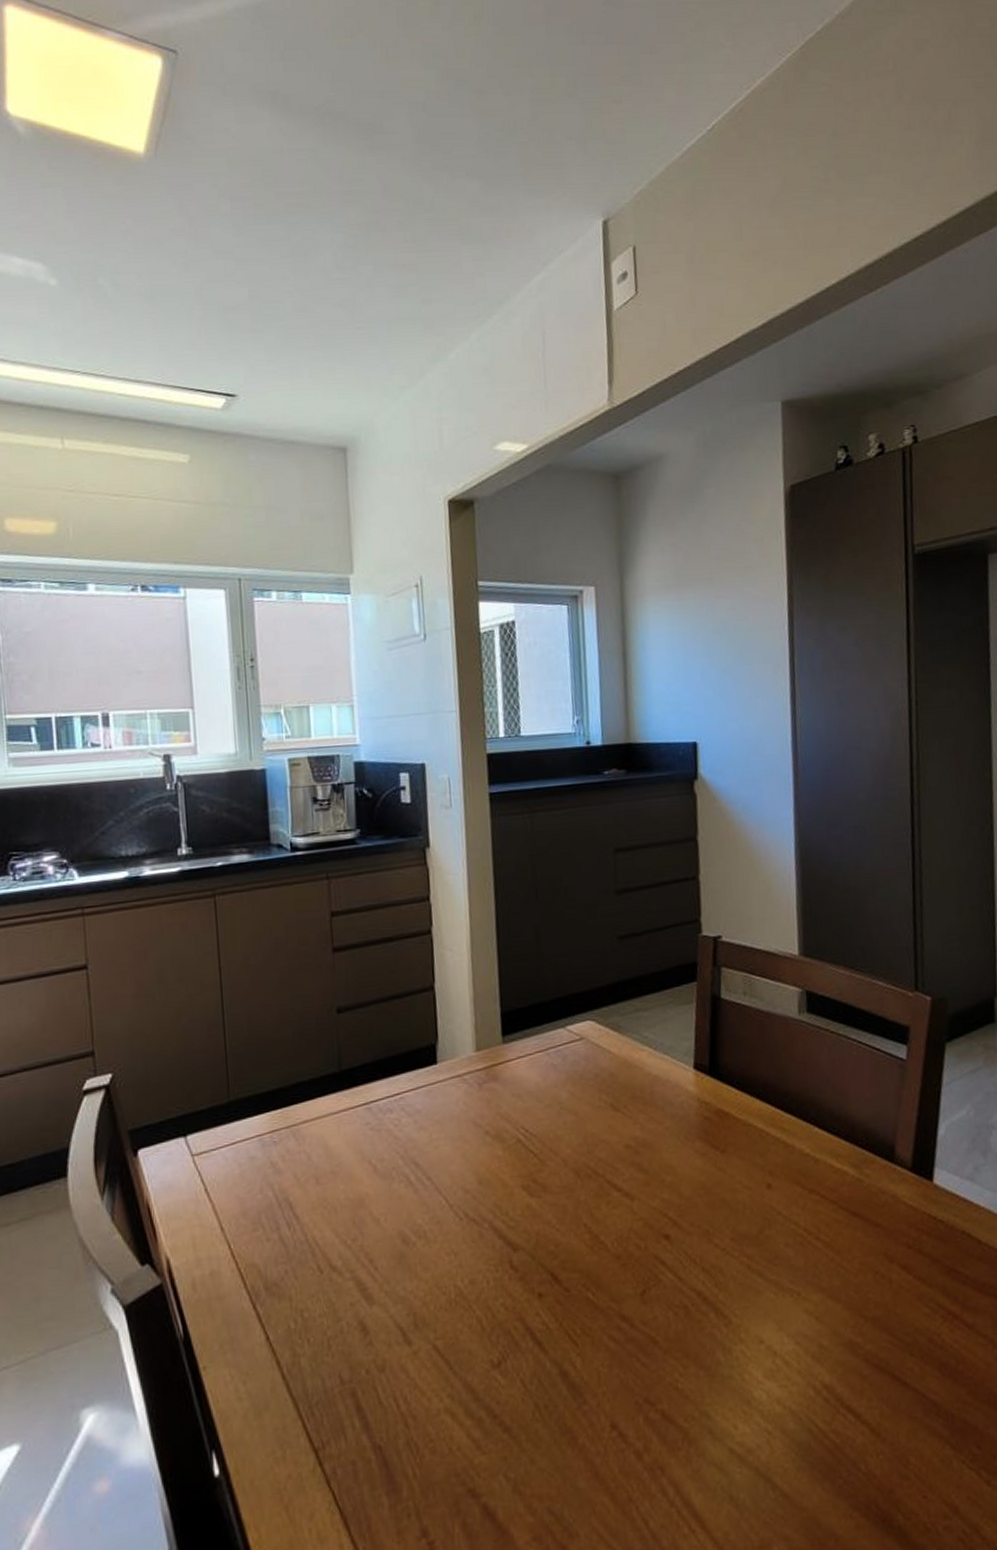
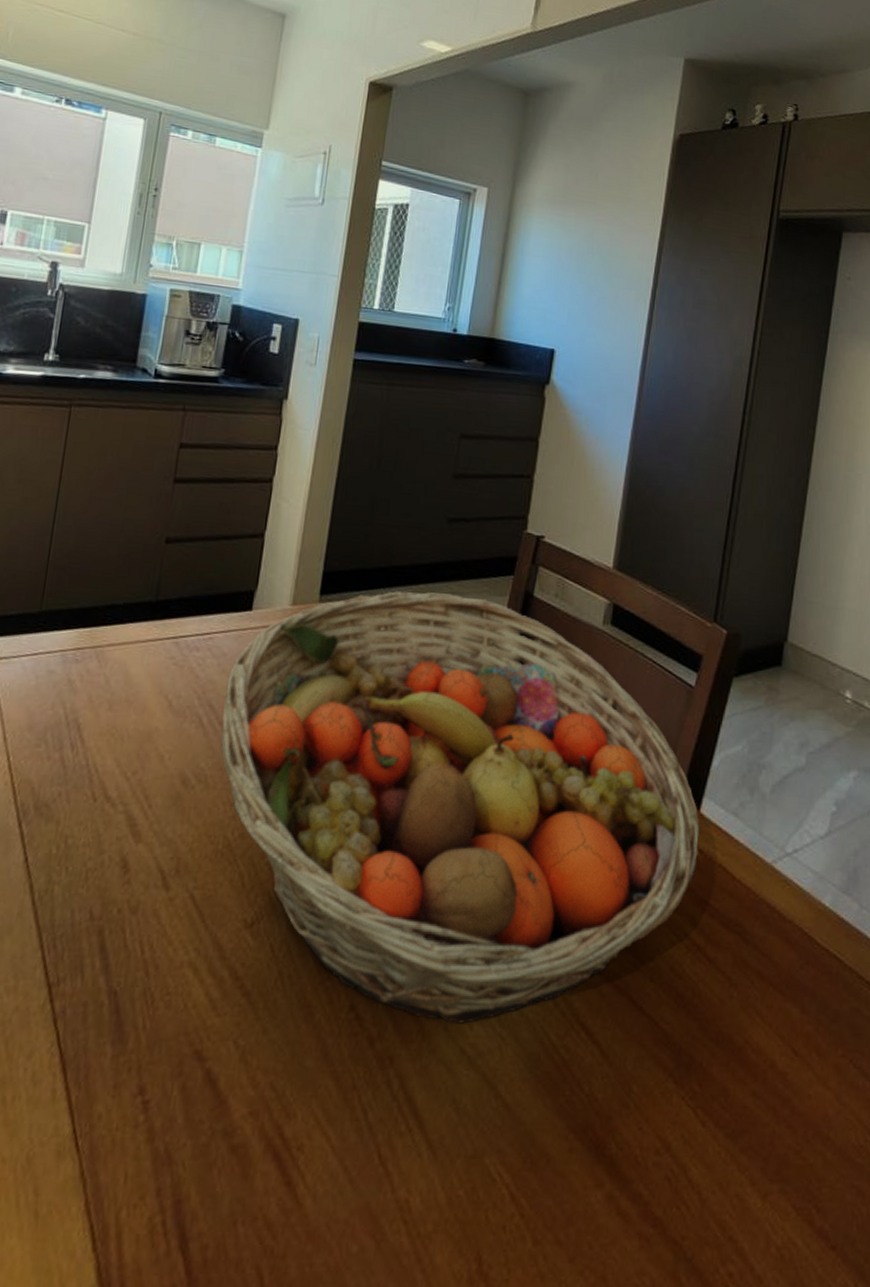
fruit basket: none [426,1010,940,1426] -> present [221,591,701,1024]

